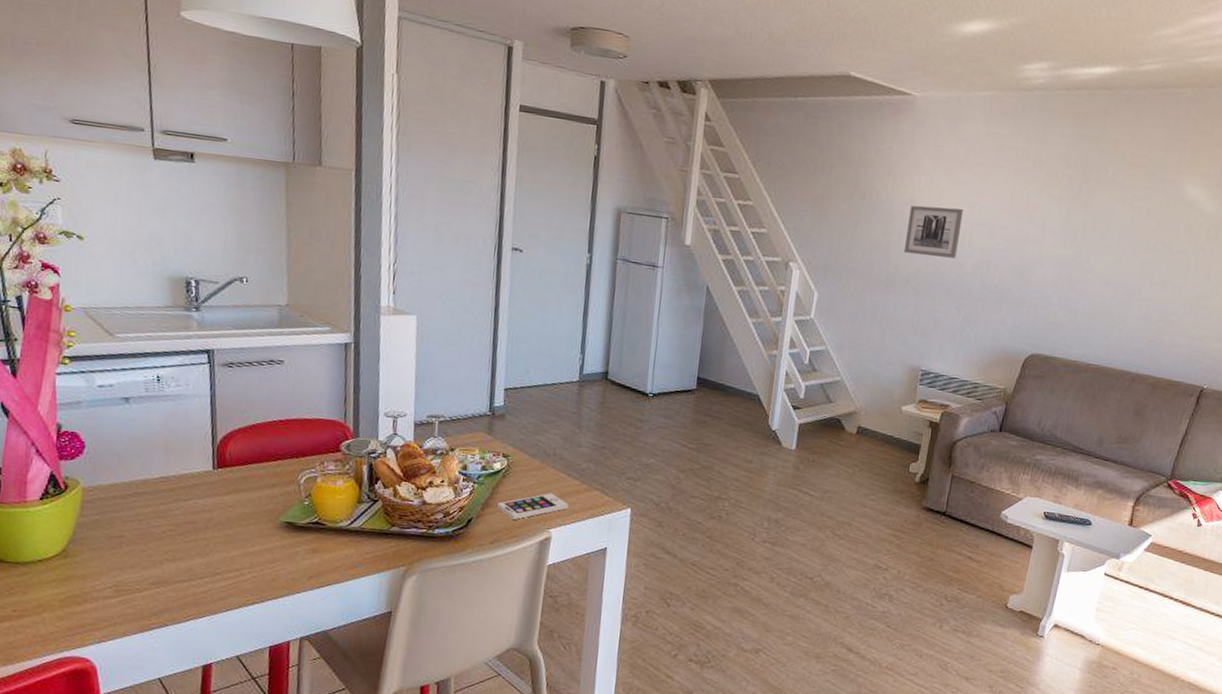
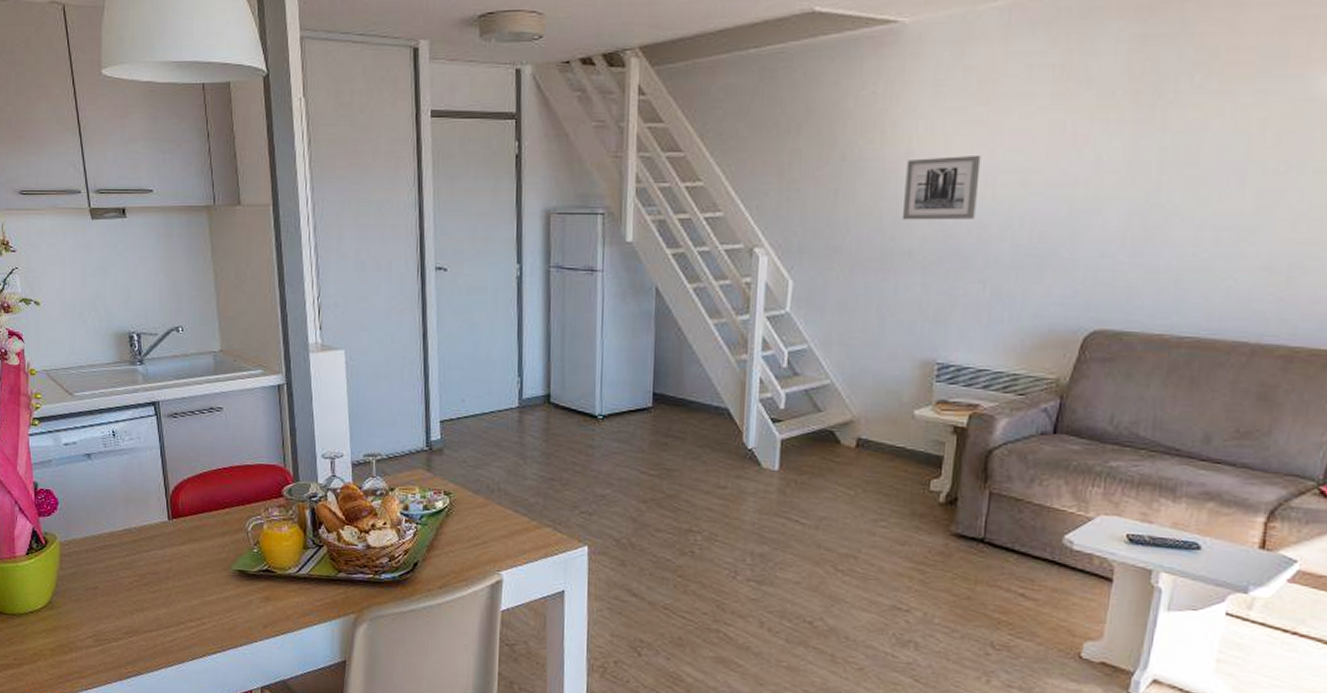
smartphone: present [496,493,569,520] -> none [442,531,519,562]

